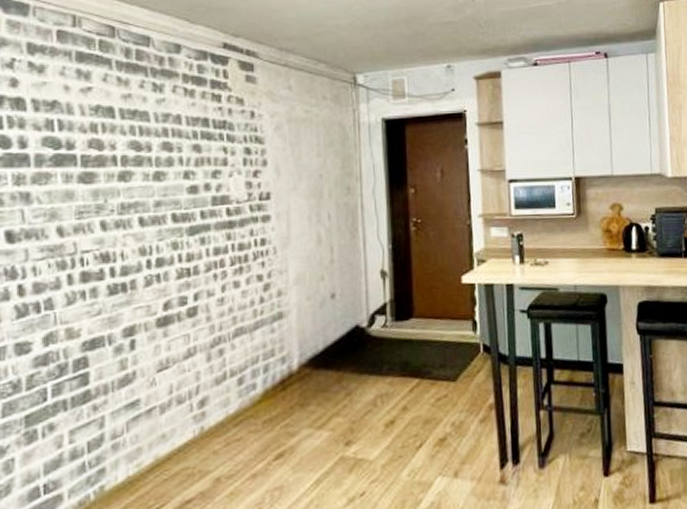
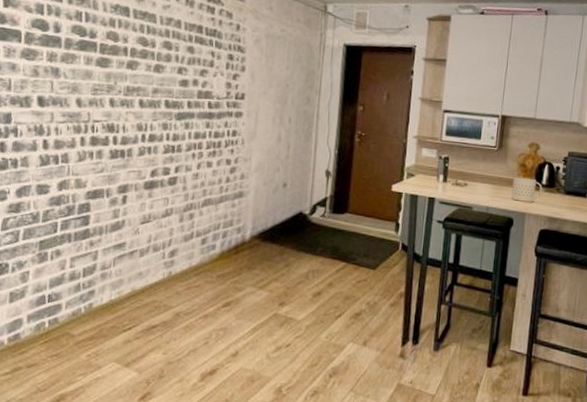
mug: none [599,244,634,273] -> present [510,176,543,202]

